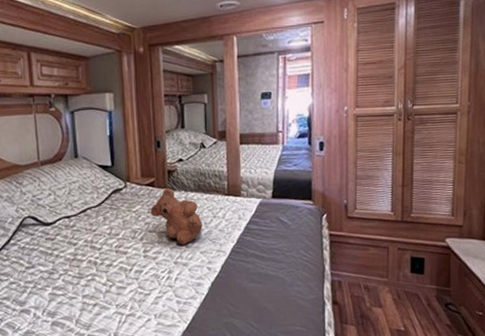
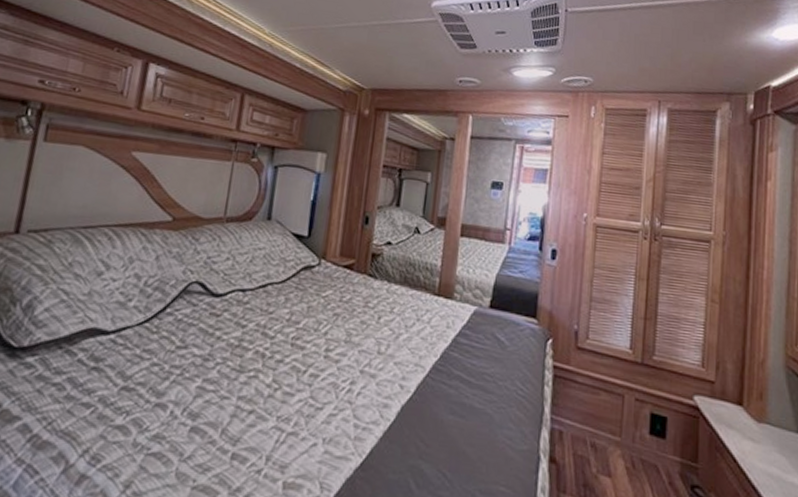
teddy bear: present [150,188,203,245] -> none [342,274,403,350]

